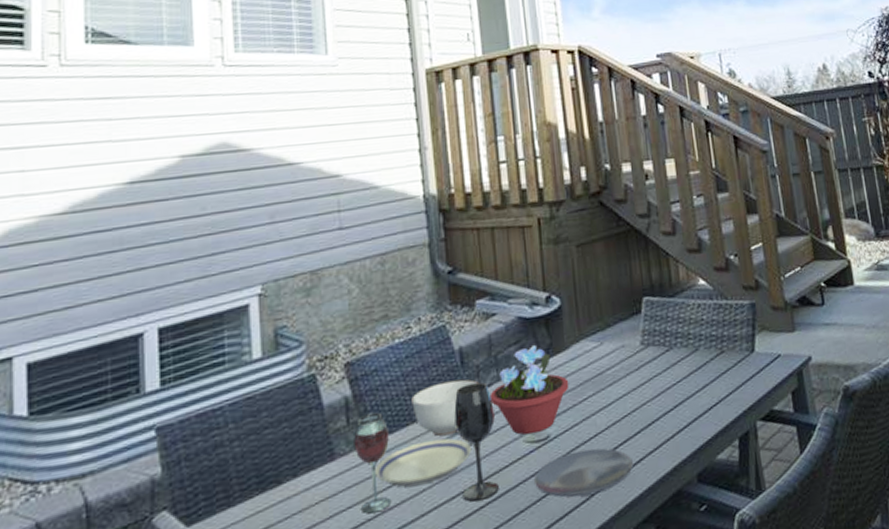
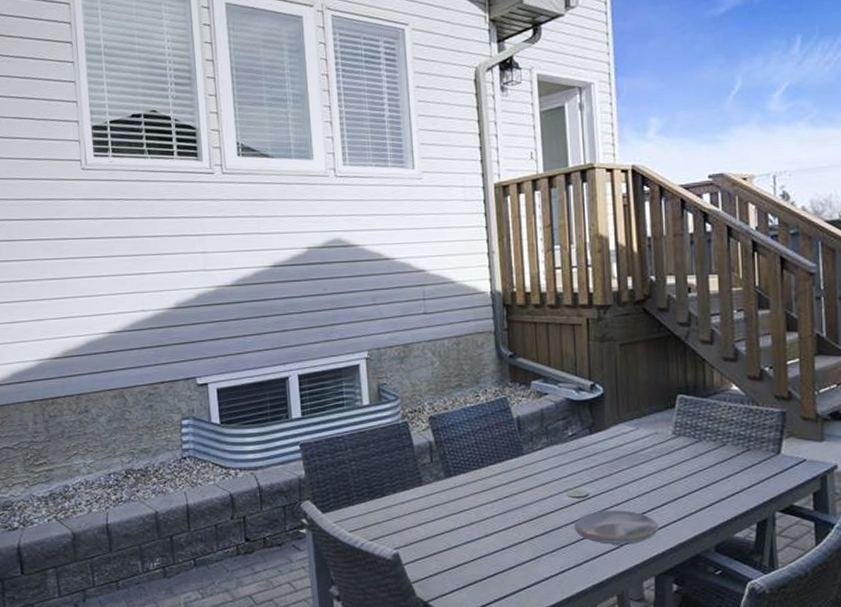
wineglass: present [354,412,392,514] -> none [436,456,463,528]
plate: present [375,438,471,487] -> none [451,483,524,513]
bowl: present [411,379,478,436] -> none [479,441,532,482]
wine glass: present [454,382,499,502] -> none [512,446,546,533]
potted flower: present [490,345,569,435] -> none [541,423,607,490]

